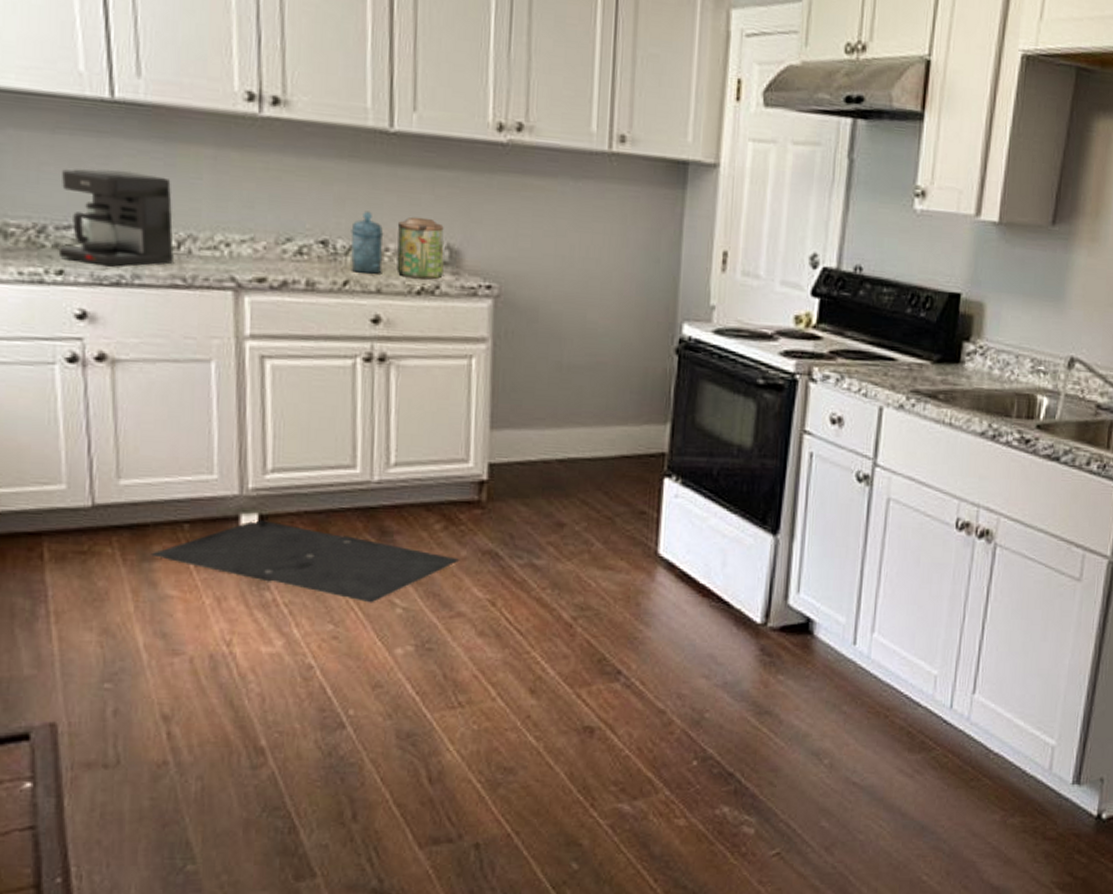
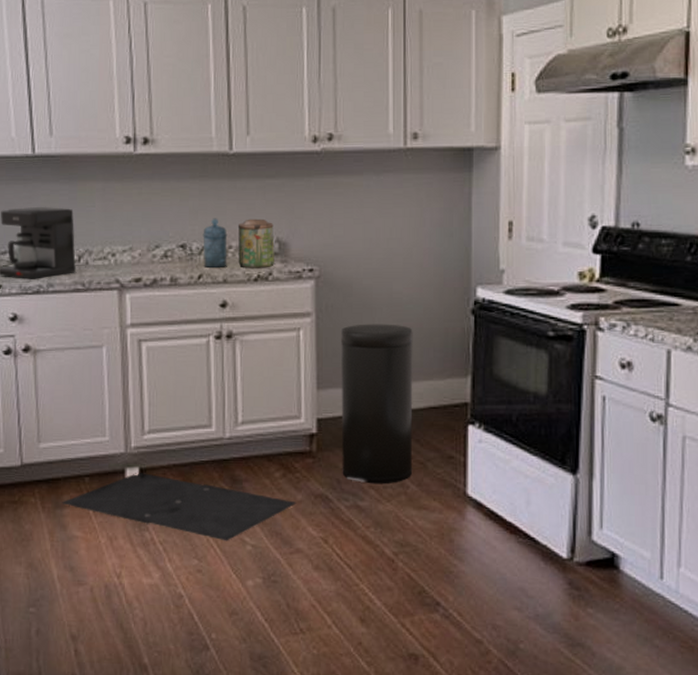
pedal bin: none [516,356,608,541] -> present [340,324,413,484]

